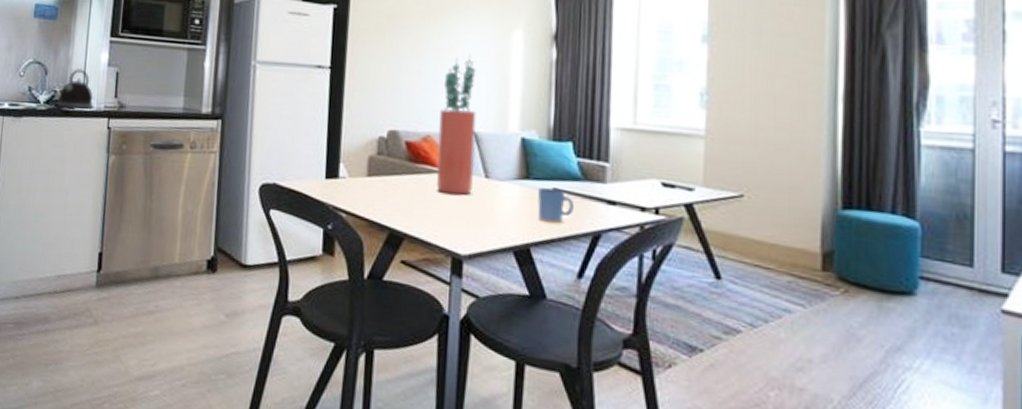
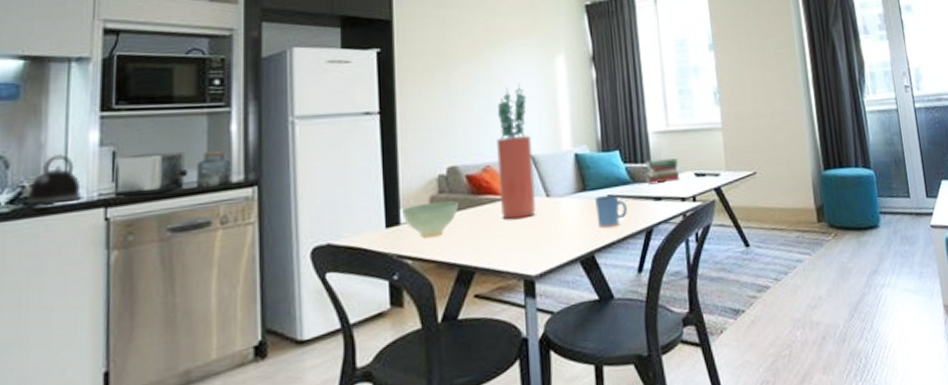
toaster: none [115,76,169,114] -> present [113,151,188,198]
jar: none [174,83,203,116] -> present [196,151,231,189]
bowl: none [340,161,396,196] -> present [401,201,459,238]
books: none [601,158,644,189] -> present [645,157,680,185]

